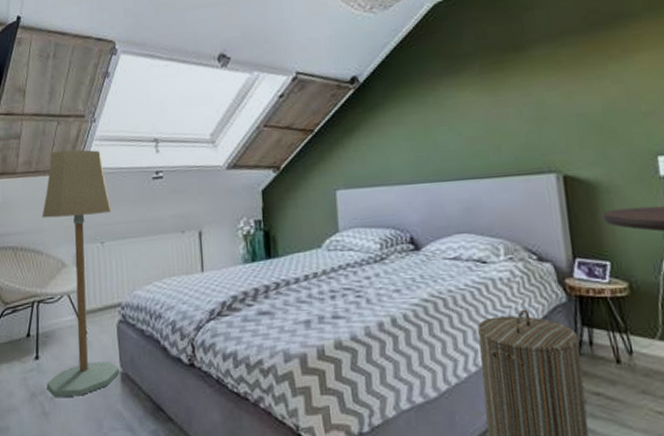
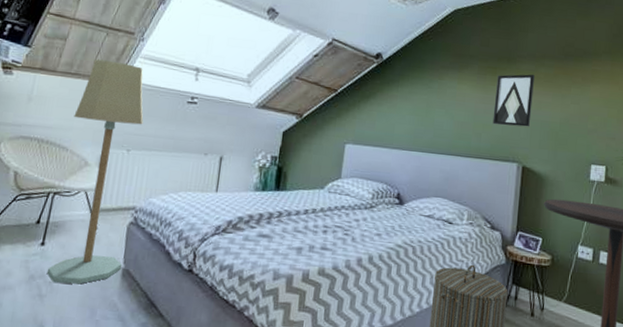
wall art: none [506,59,562,132] -> present [492,74,535,127]

